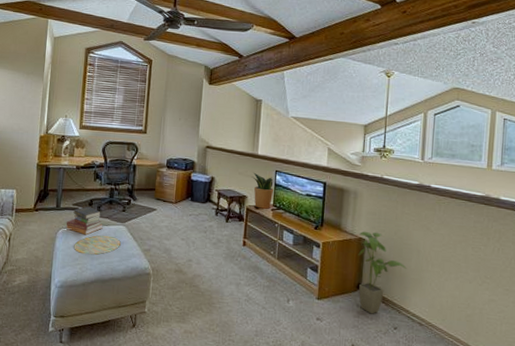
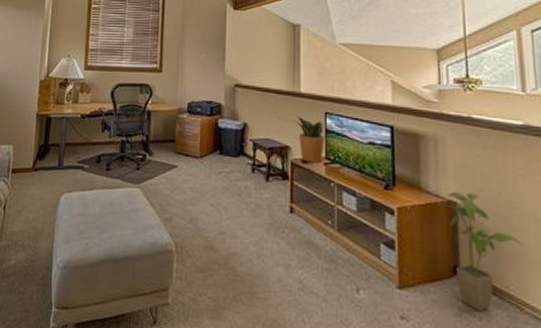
books: present [66,206,103,235] -> none [69,164,114,201]
decorative tray: present [74,235,121,255] -> none [79,200,135,227]

